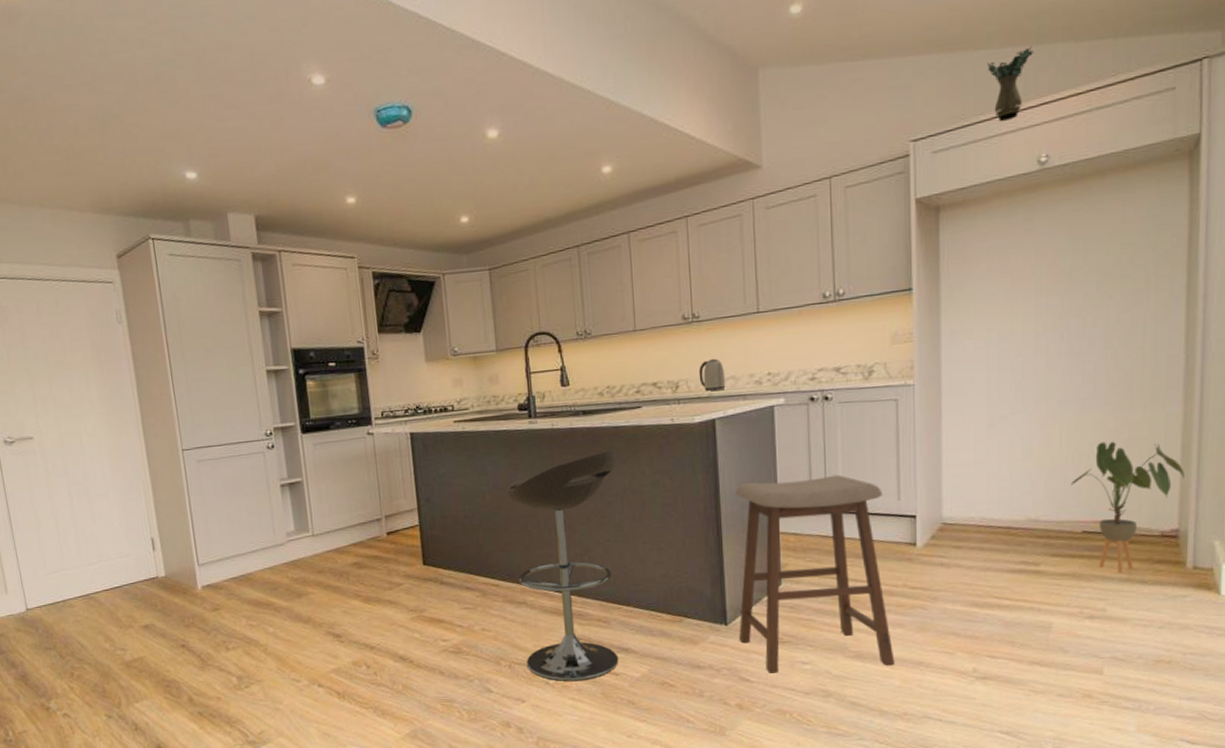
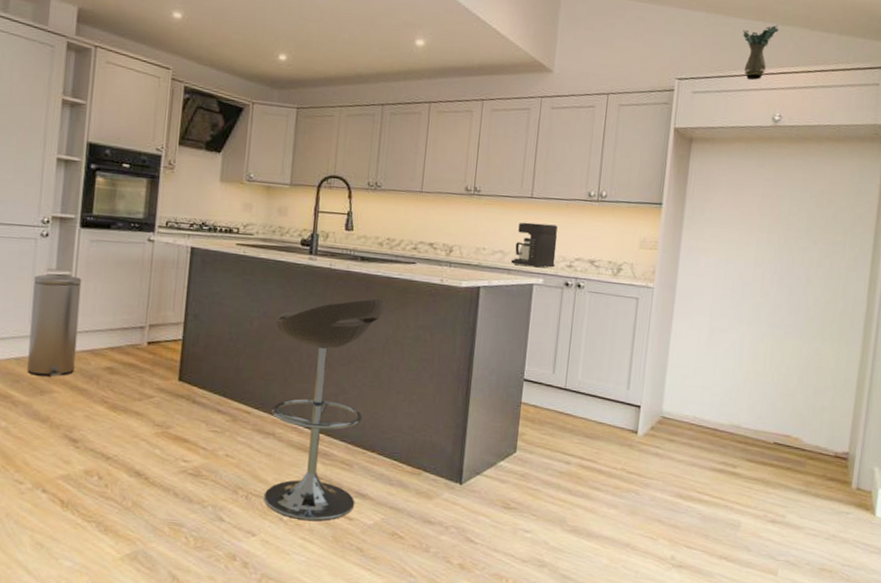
pedal bin: none [269,481,324,581] -> present [27,274,82,377]
kettle: present [698,358,726,392] -> none [471,231,495,262]
bar stool: present [735,474,895,673] -> none [470,350,616,543]
coffee maker: none [745,337,795,389] -> present [511,222,558,268]
house plant: present [1071,441,1186,574] -> none [769,366,858,485]

